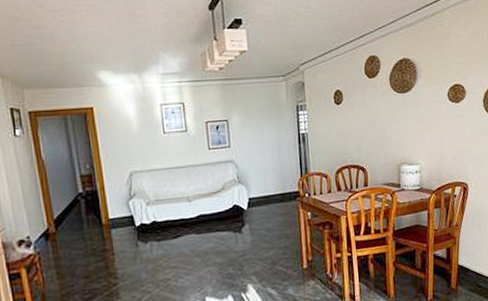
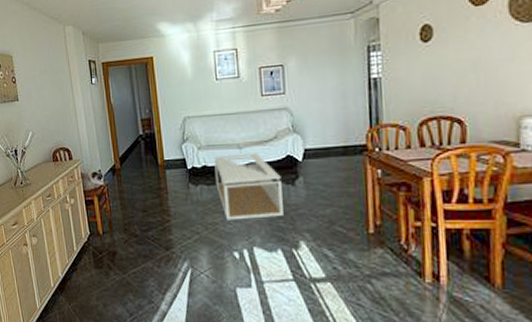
coffee table: none [163,204,233,275] -> present [214,153,284,220]

